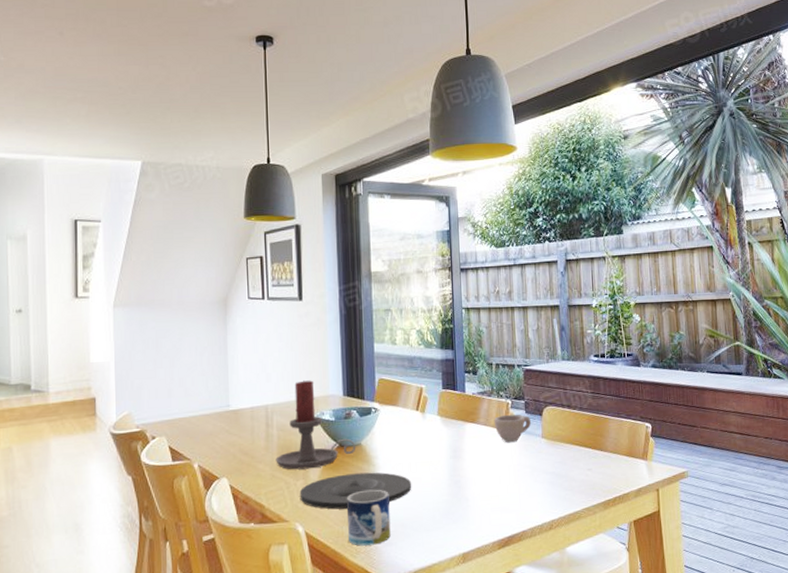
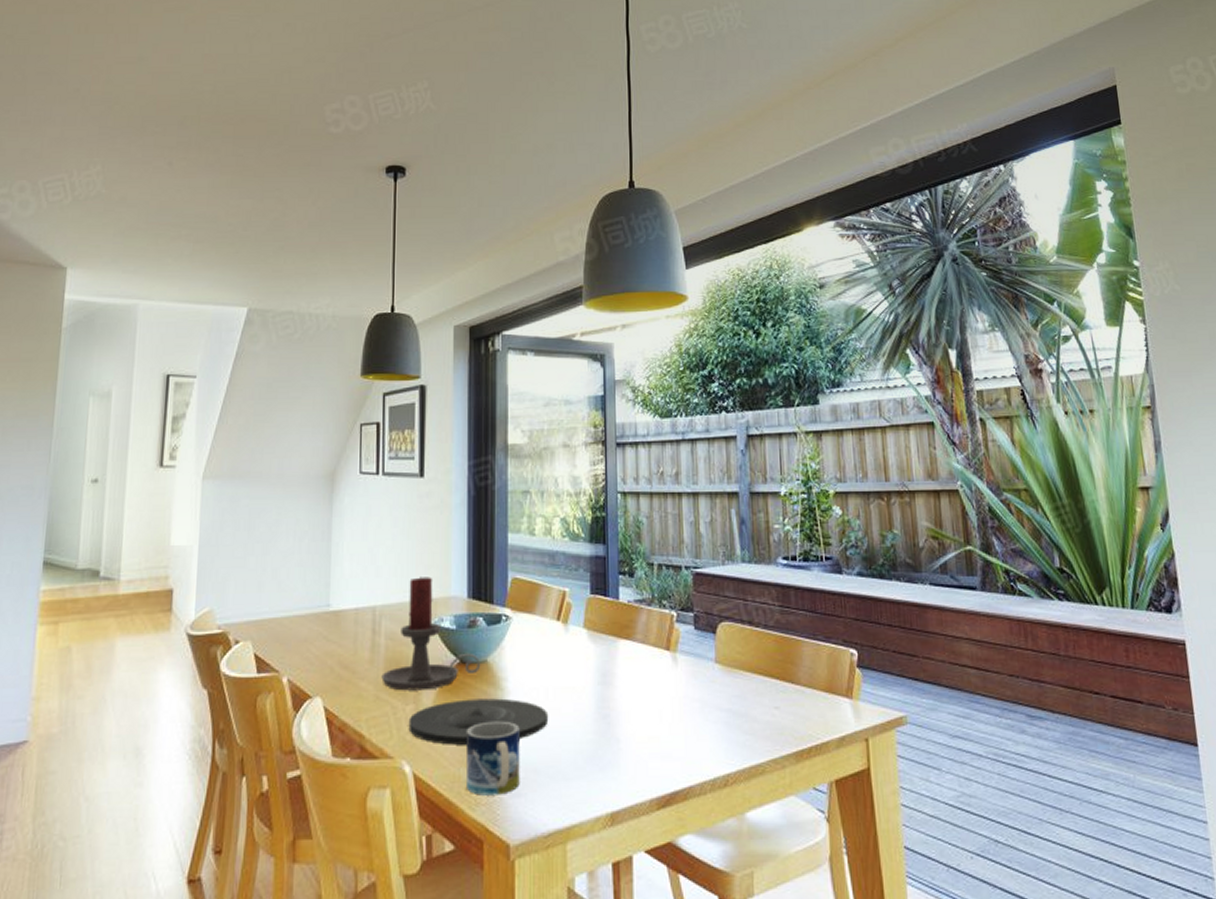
cup: present [494,414,532,443] -> none [654,630,702,668]

